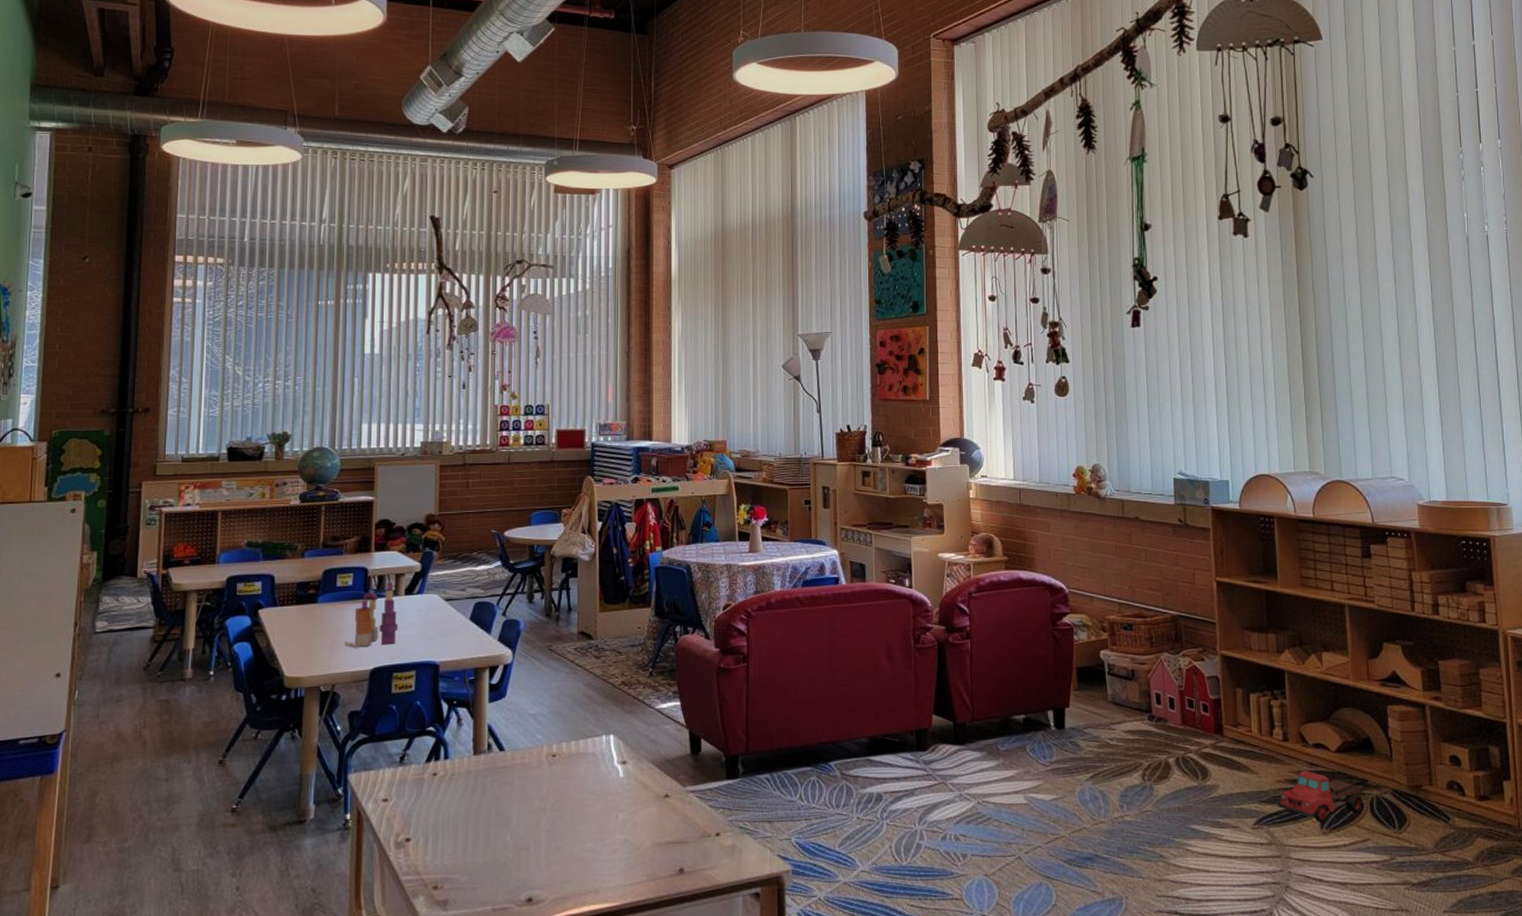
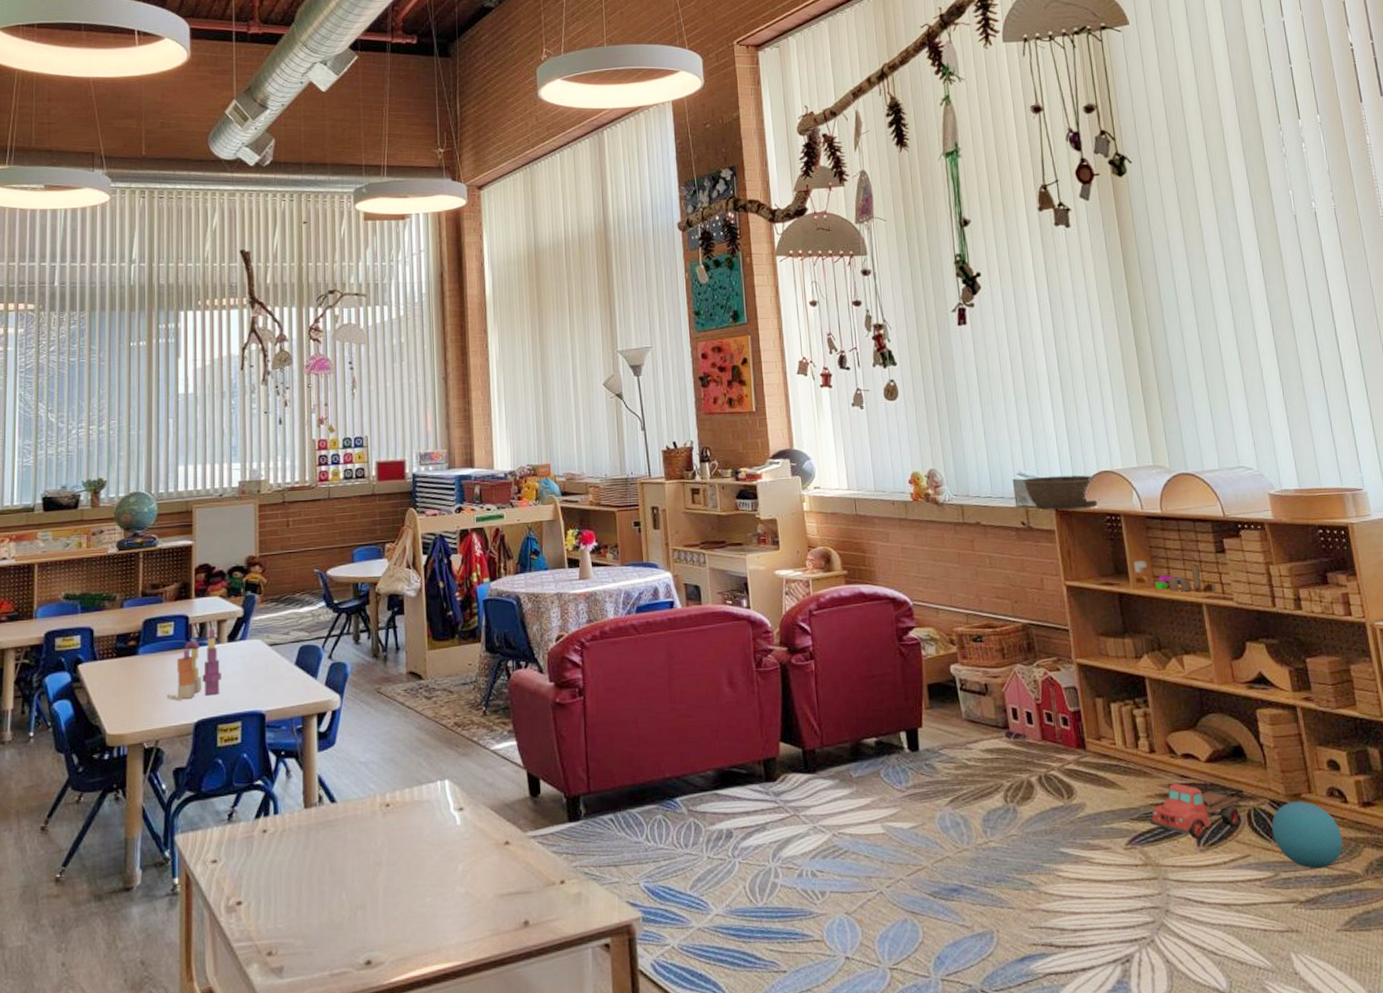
basket: none [1183,476,1255,510] -> present [1023,475,1099,511]
toy blocks: none [1283,561,1327,589] -> present [1134,560,1181,590]
wooden toy: none [1314,568,1360,595] -> present [1168,565,1217,593]
ball: none [1392,792,1457,855] -> present [1271,801,1343,869]

